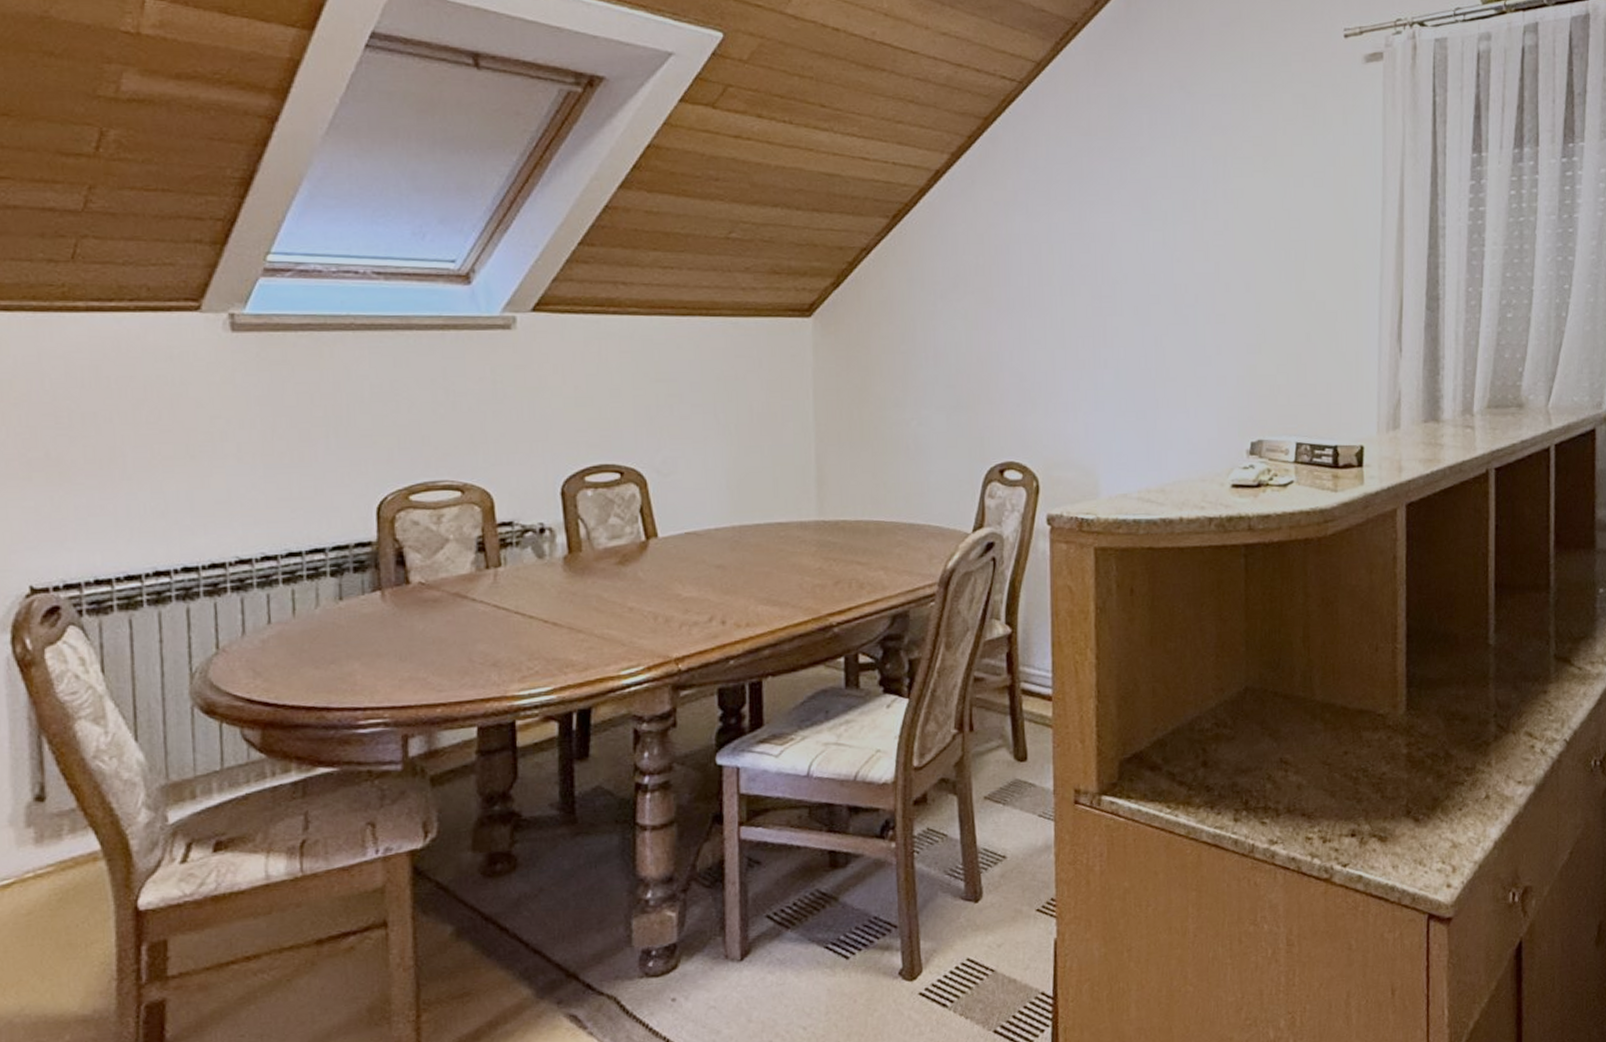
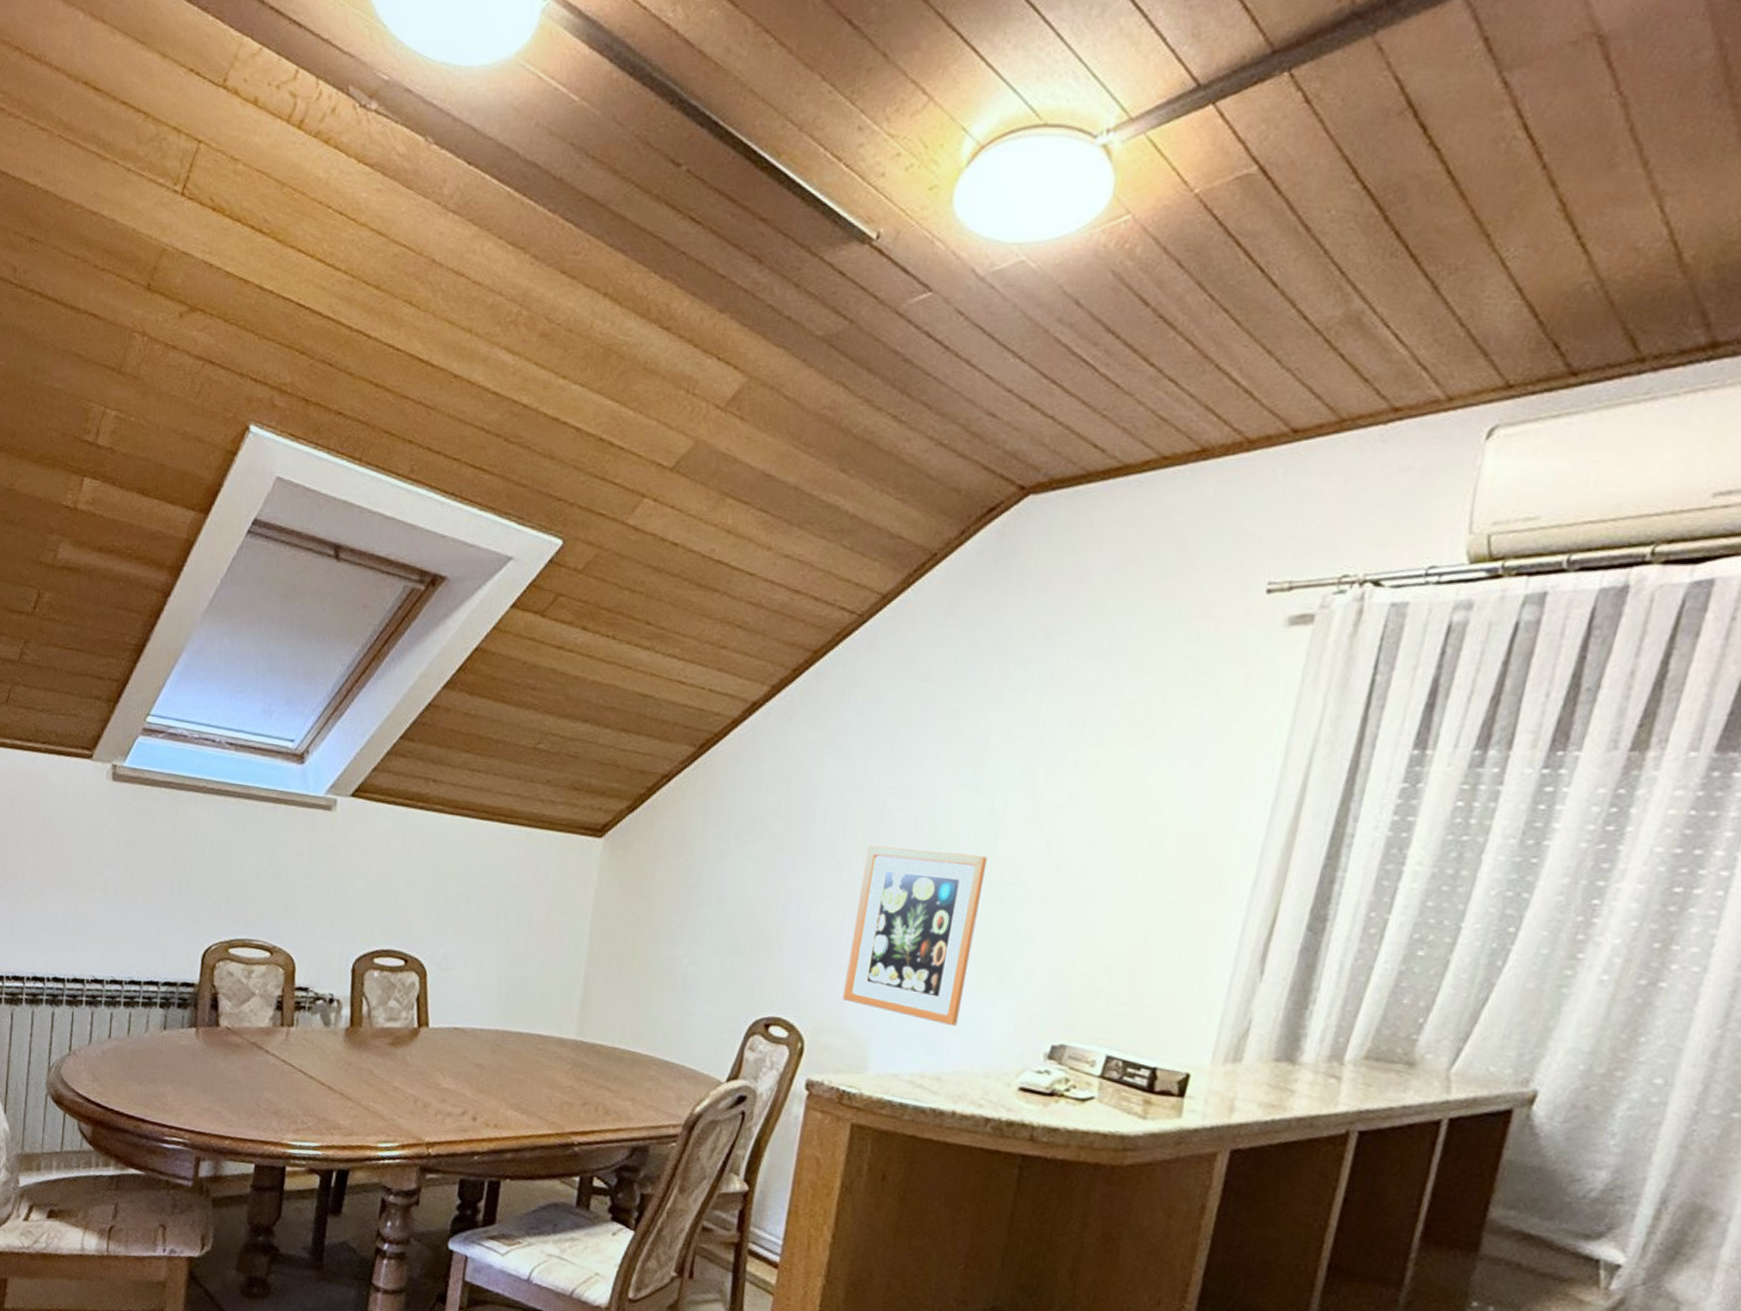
wall art: none [1064,285,1170,441] -> present [842,845,988,1027]

